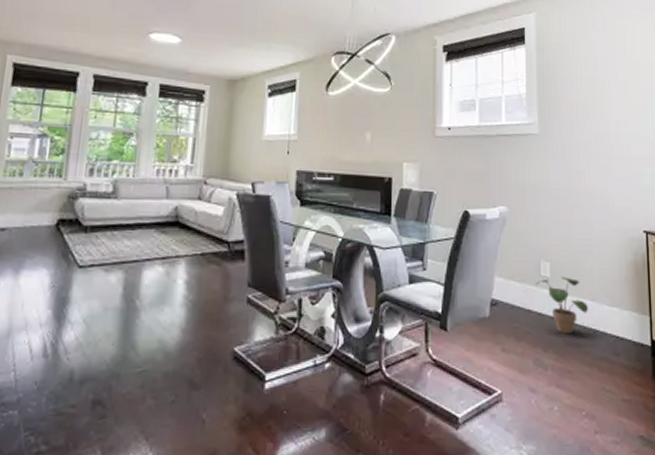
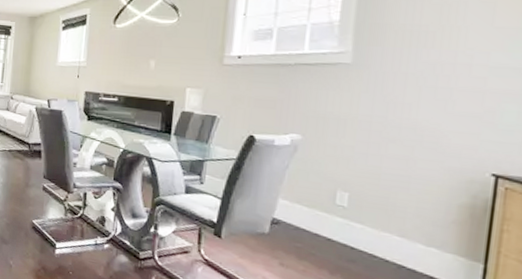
potted plant: present [536,276,588,335] -> none [328,208,394,265]

